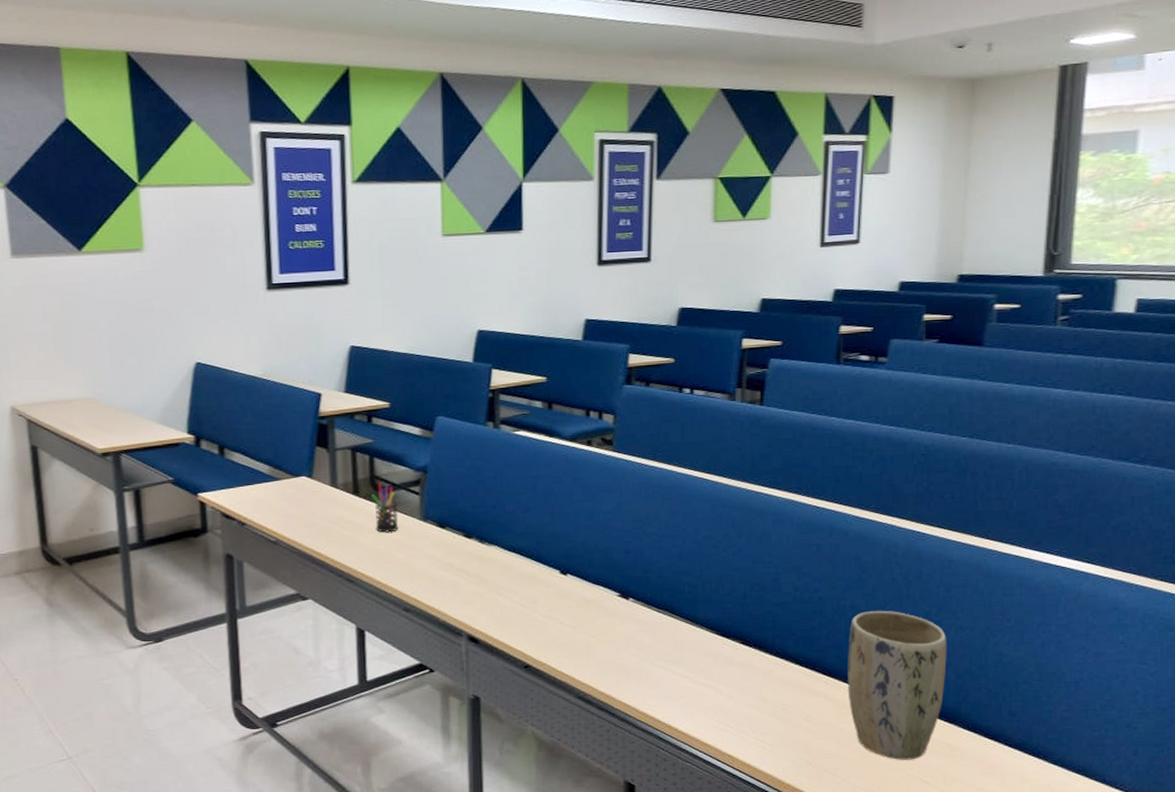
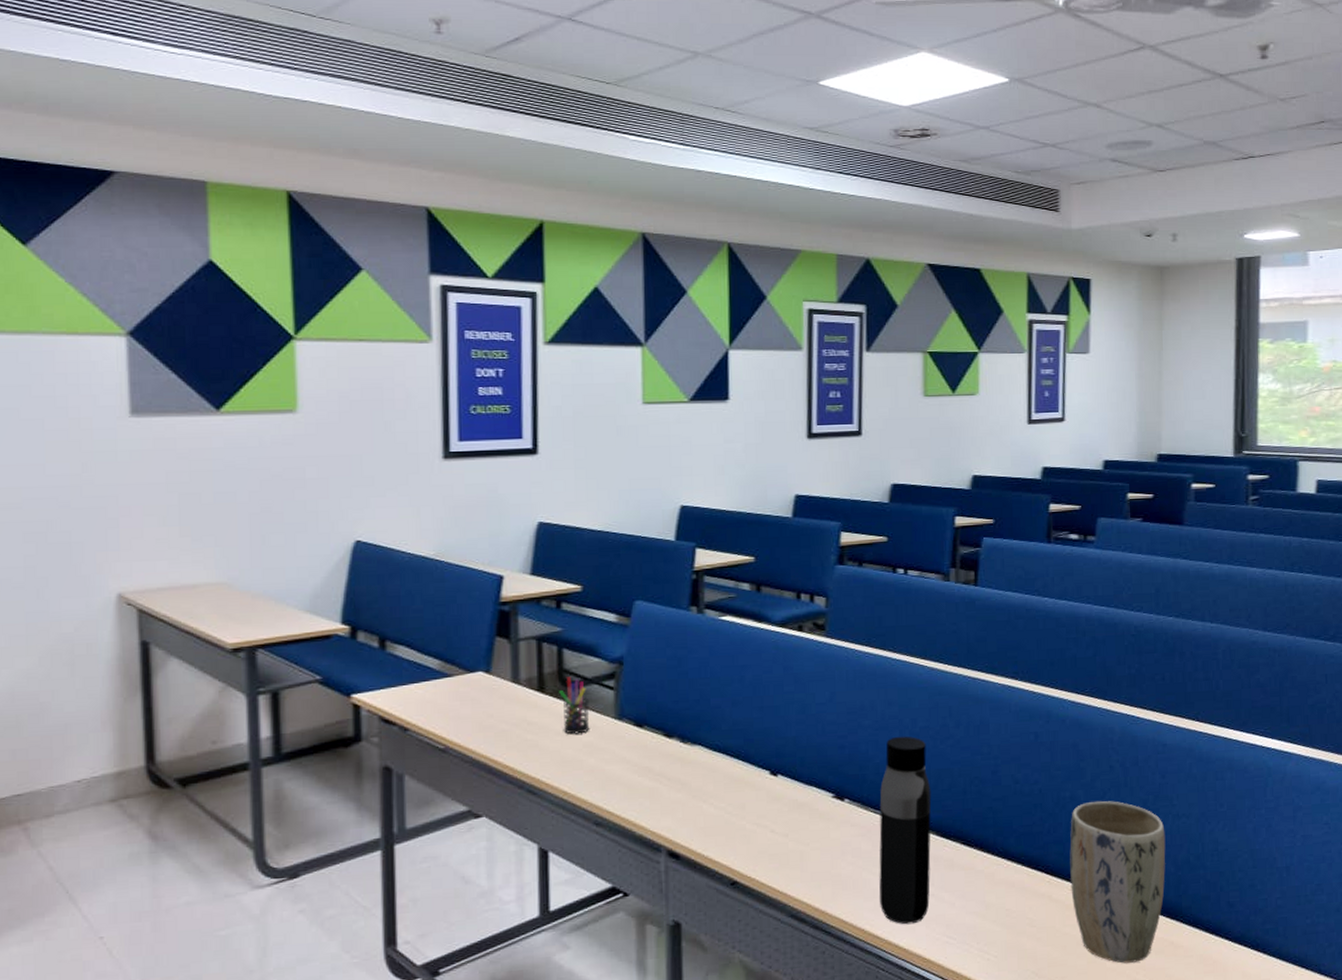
water bottle: none [661,543,712,712] -> present [879,736,932,925]

